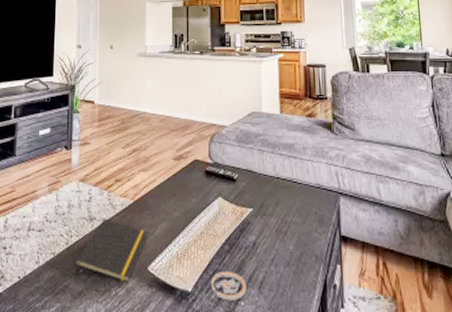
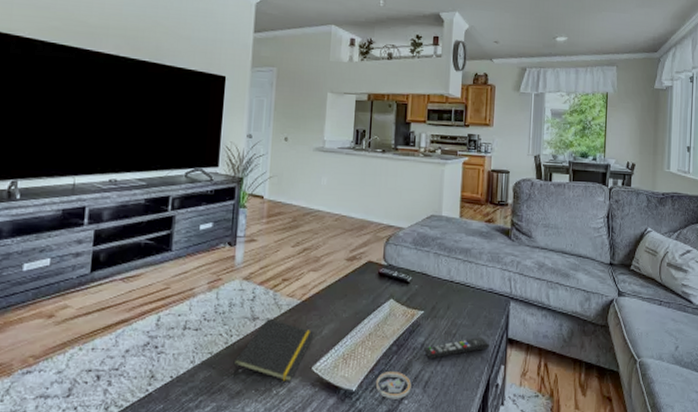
remote control: none [256,235,324,259] -> present [424,337,491,360]

